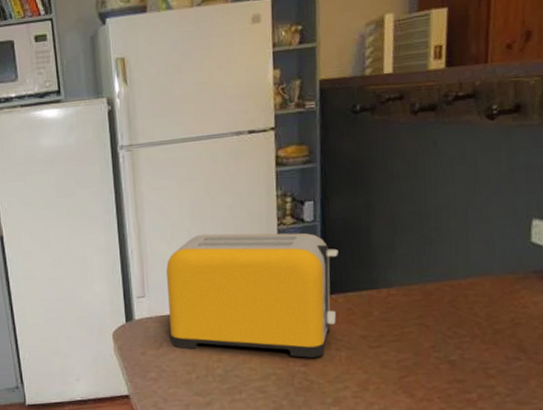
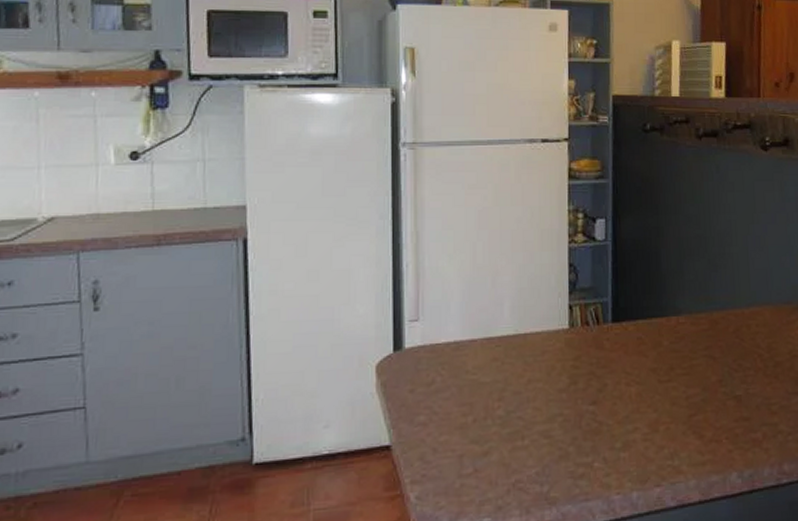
toaster: present [166,232,338,358] -> none [446,248,629,395]

